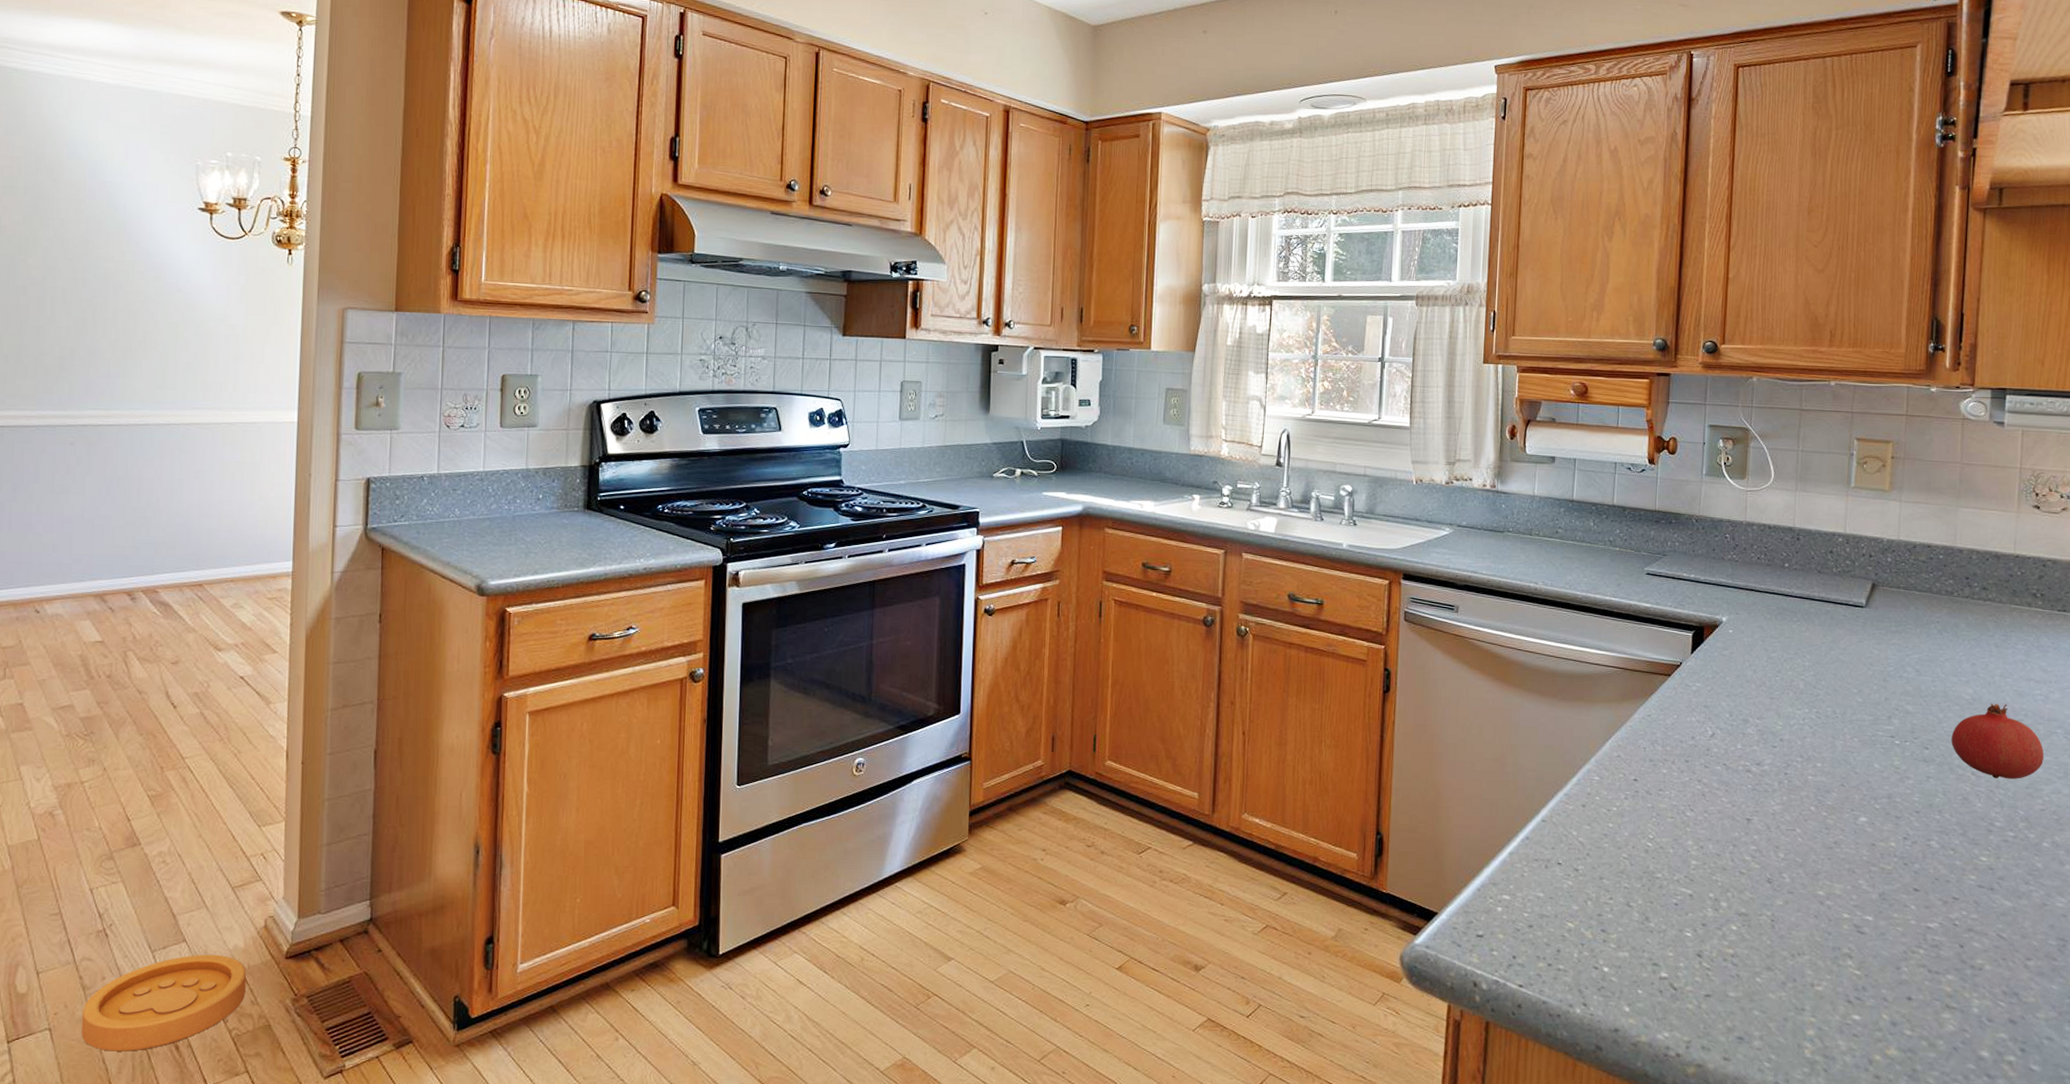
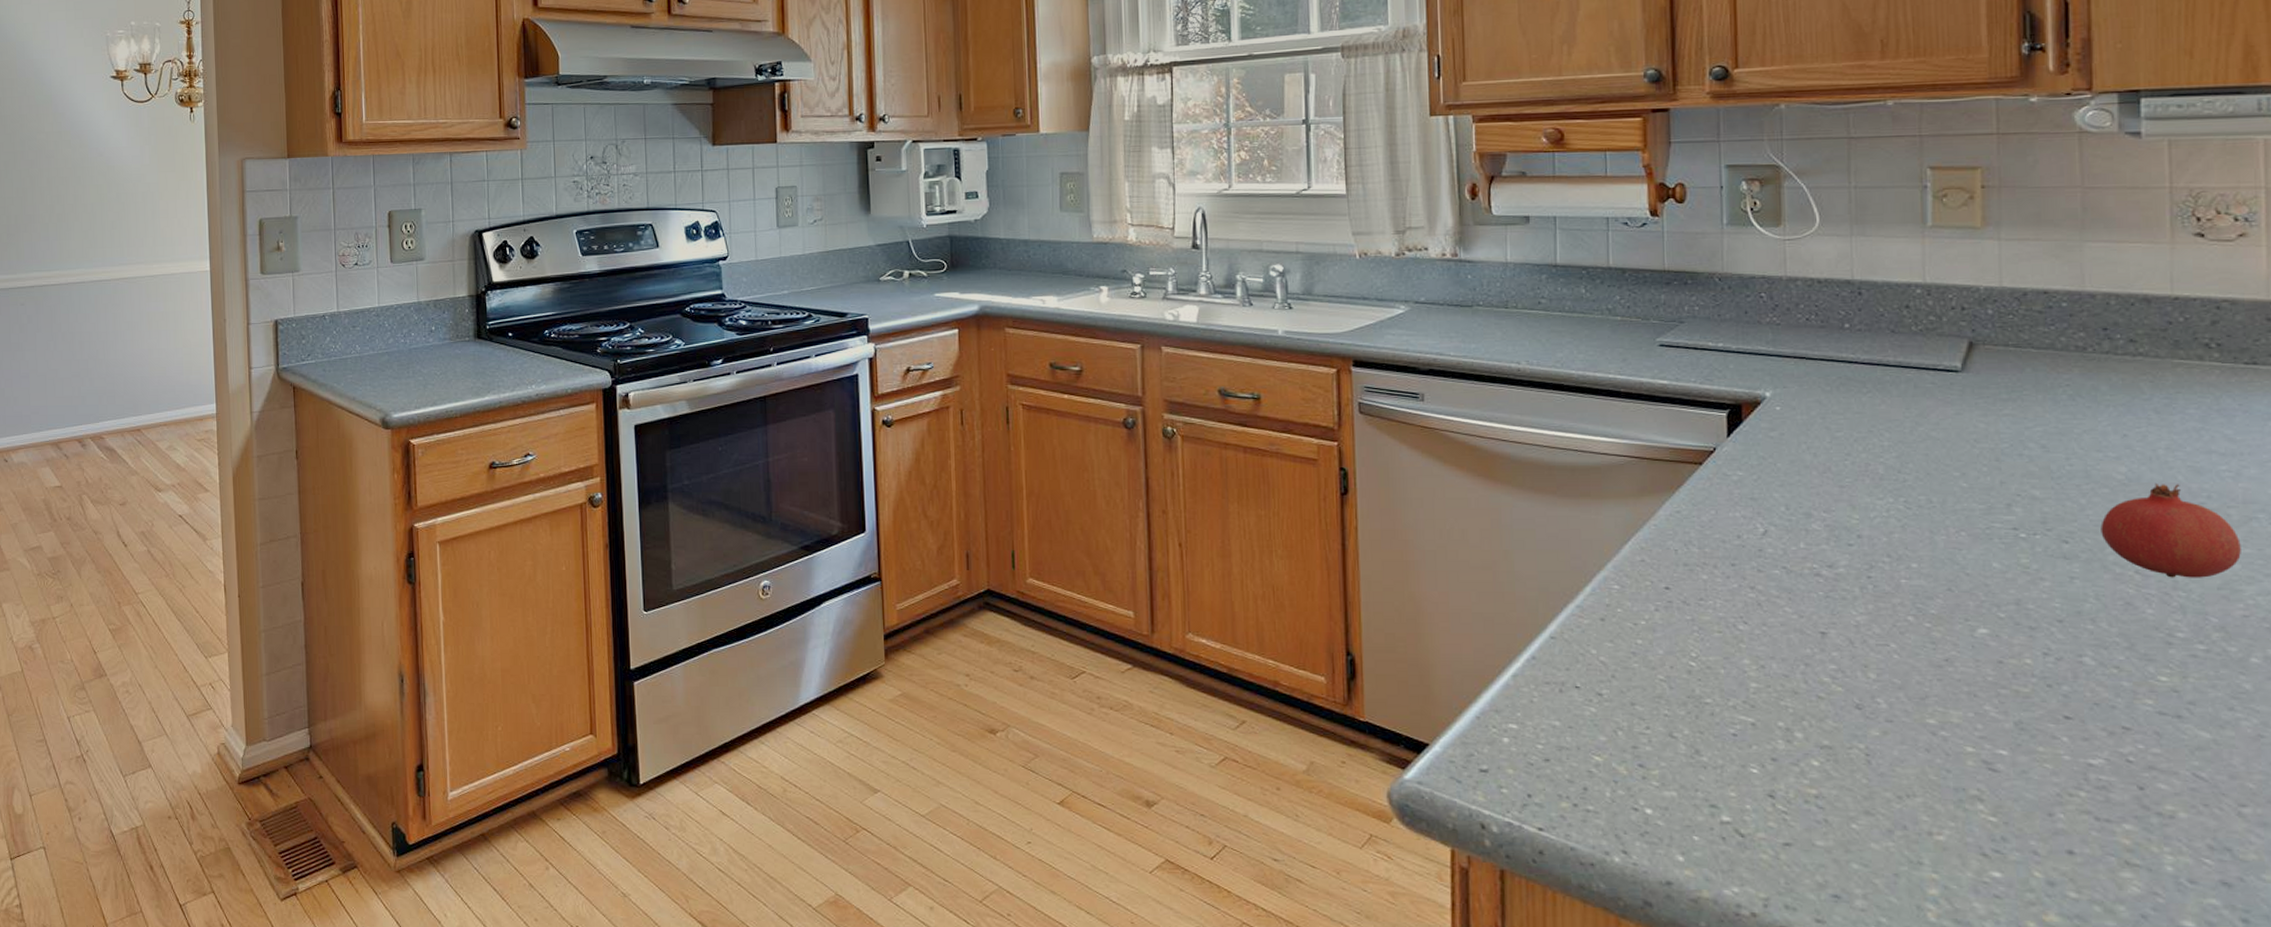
pet bowl: present [82,954,246,1052] -> none [70,779,206,870]

